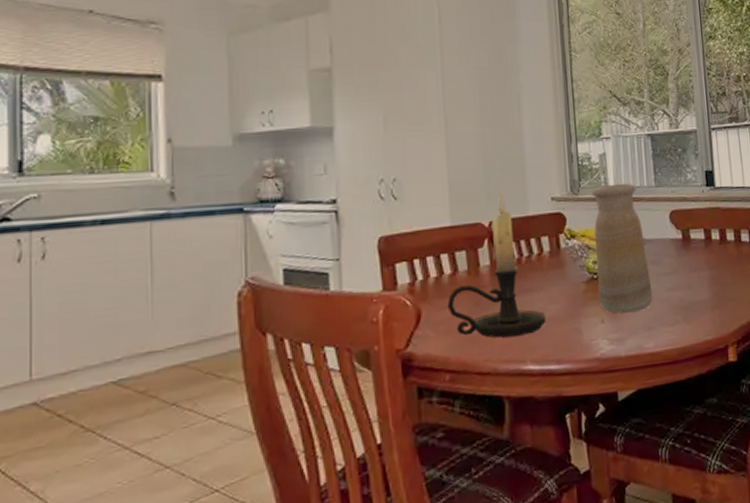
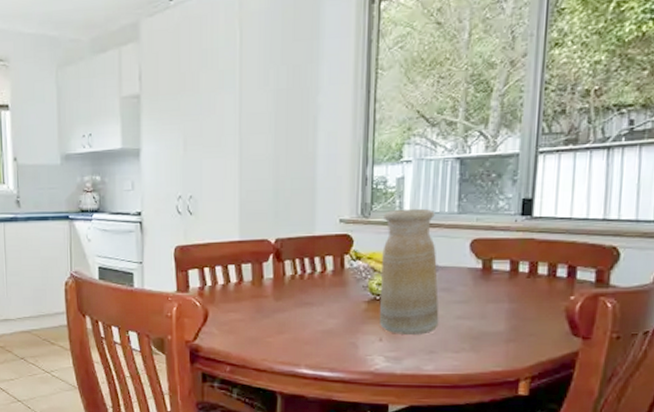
candle holder: present [447,193,546,338] -> none [232,213,323,343]

